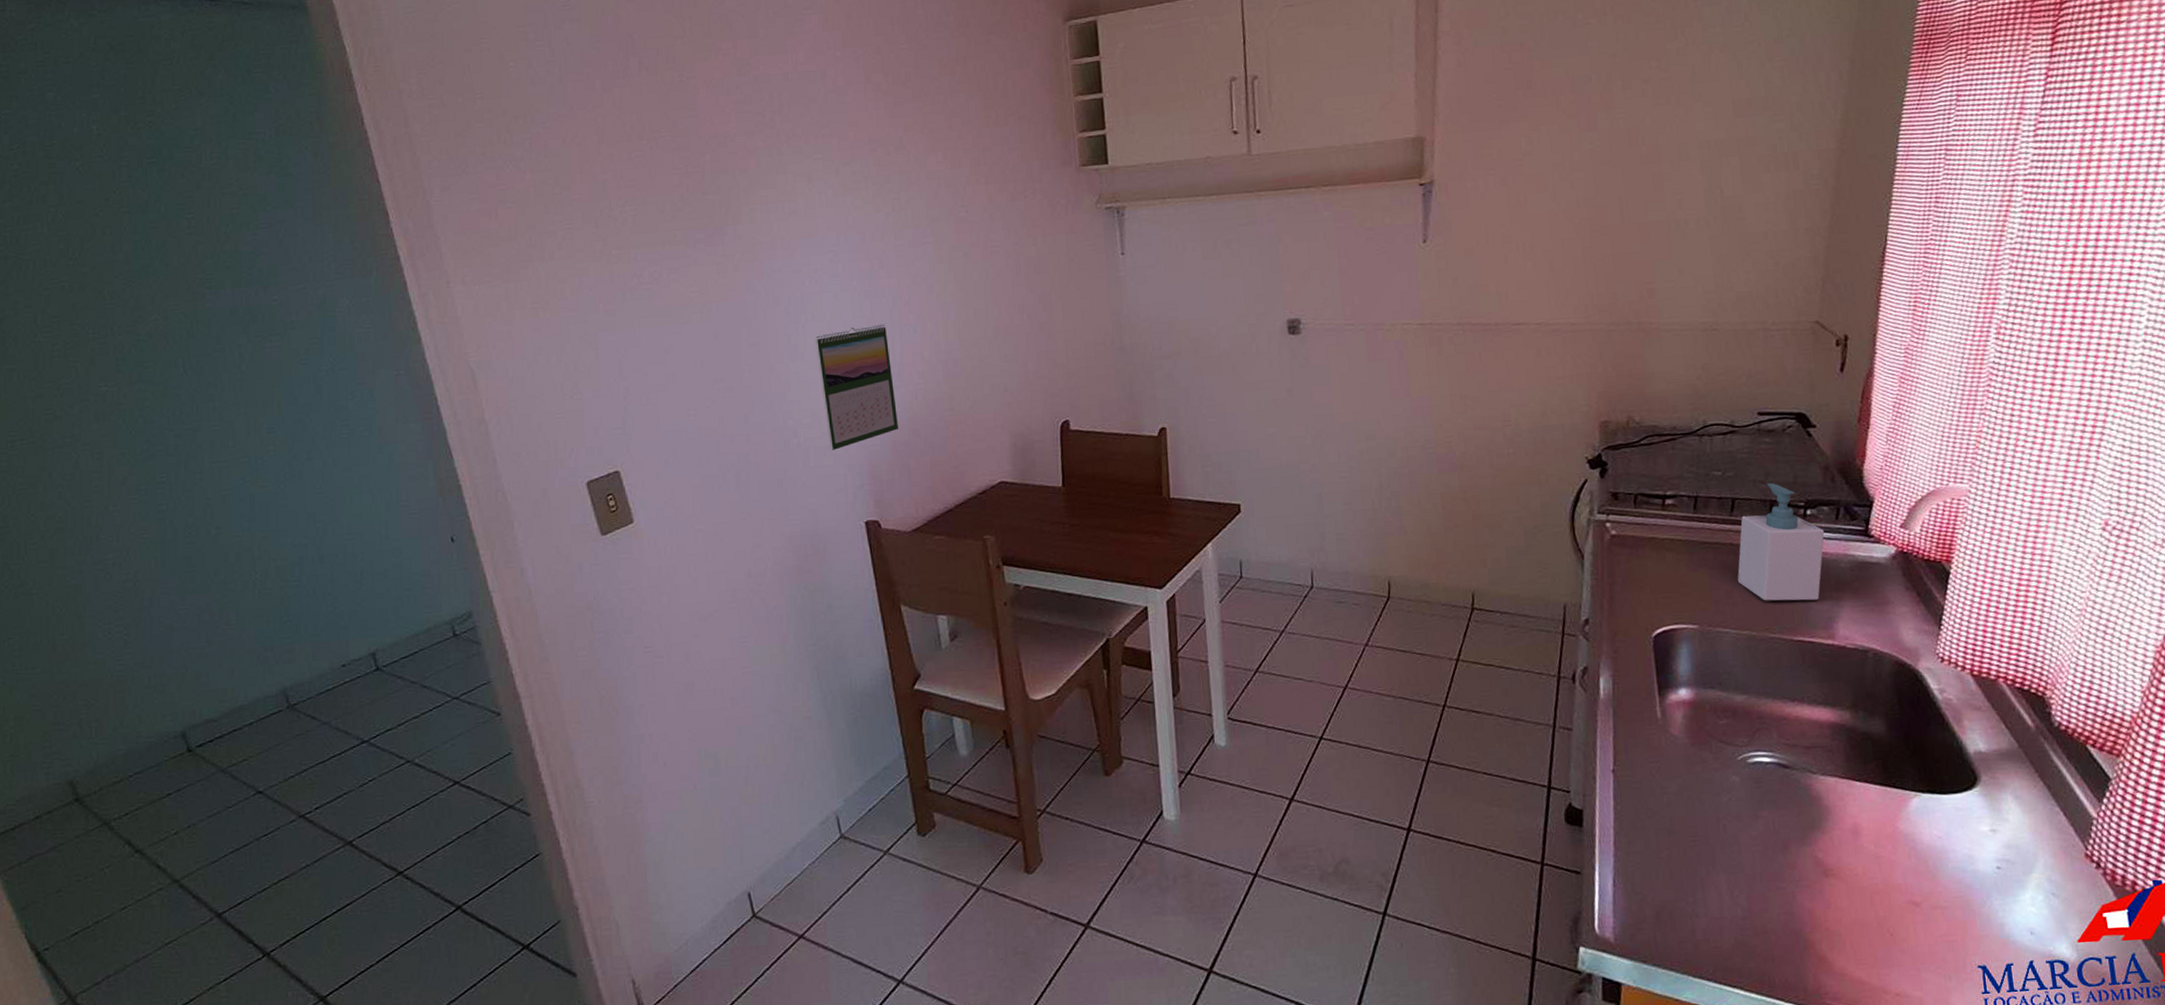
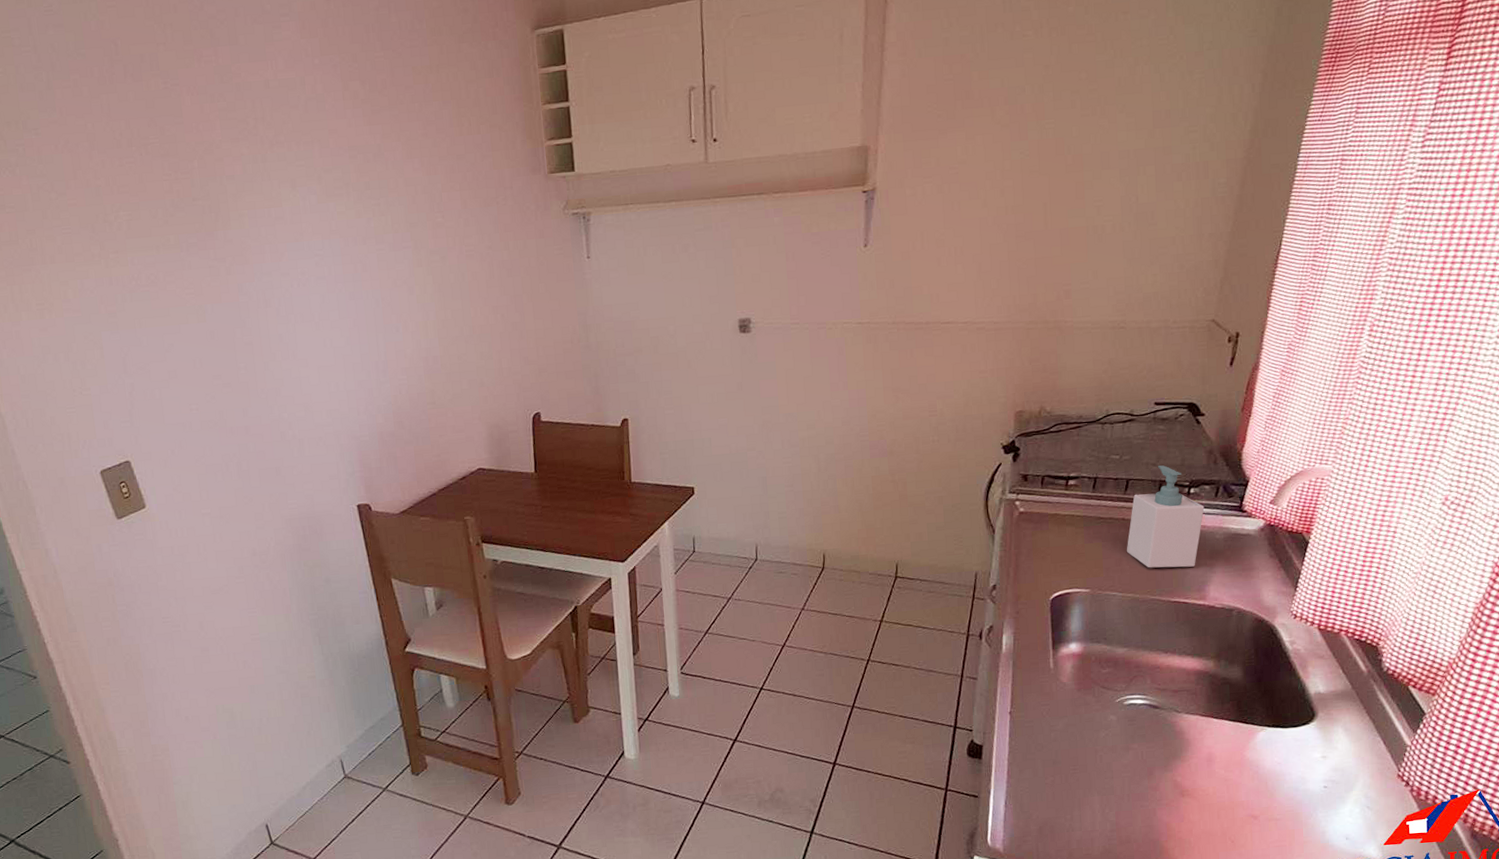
calendar: present [814,324,898,450] -> none [304,324,385,441]

